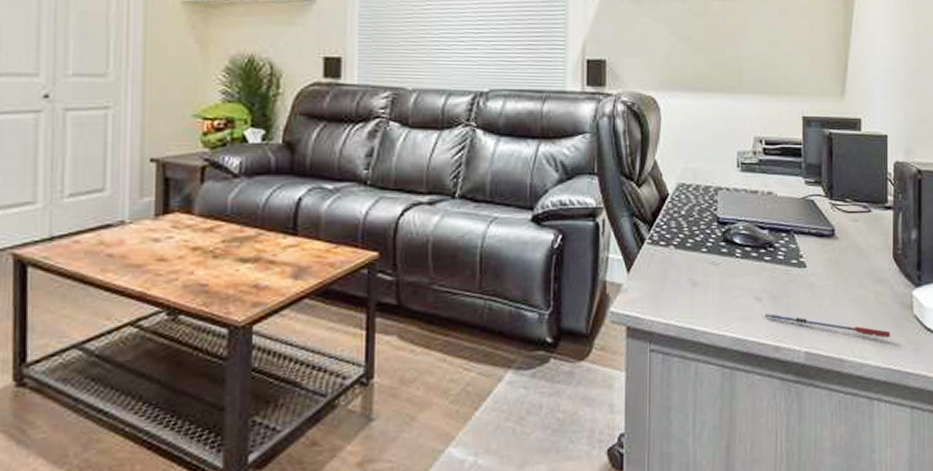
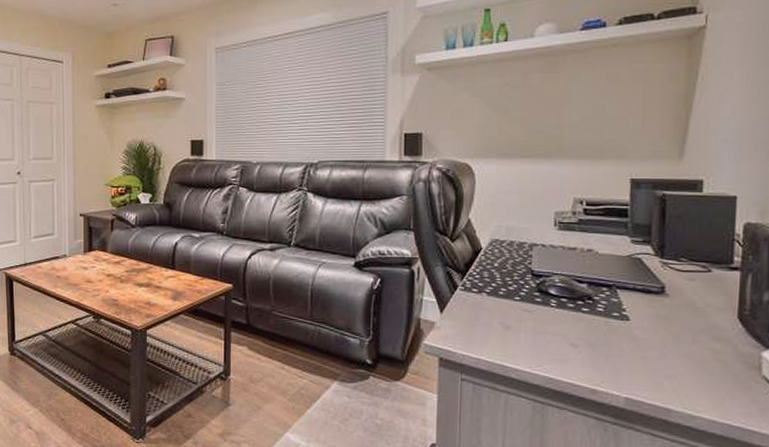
pen: present [764,314,891,339] -> none [580,359,731,395]

